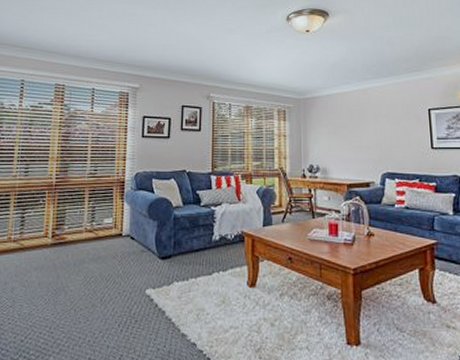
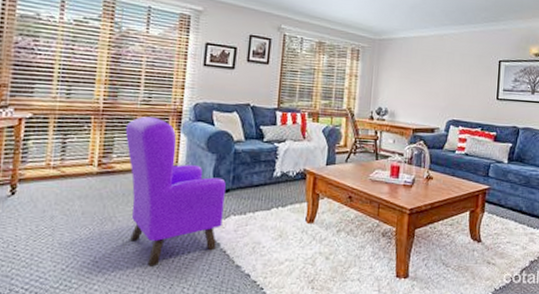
armchair: none [75,188,168,336] -> present [125,116,226,267]

